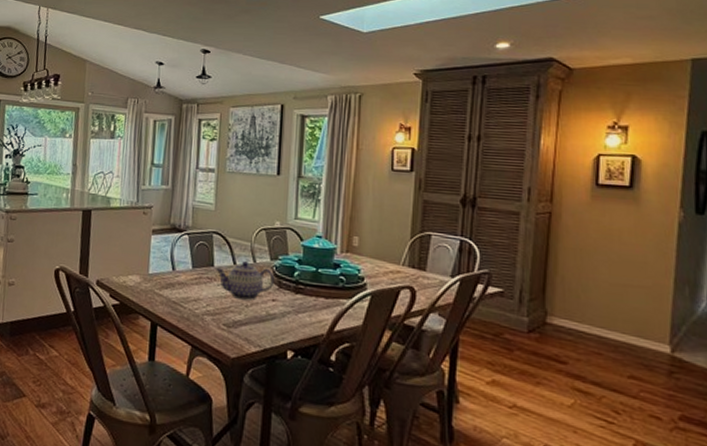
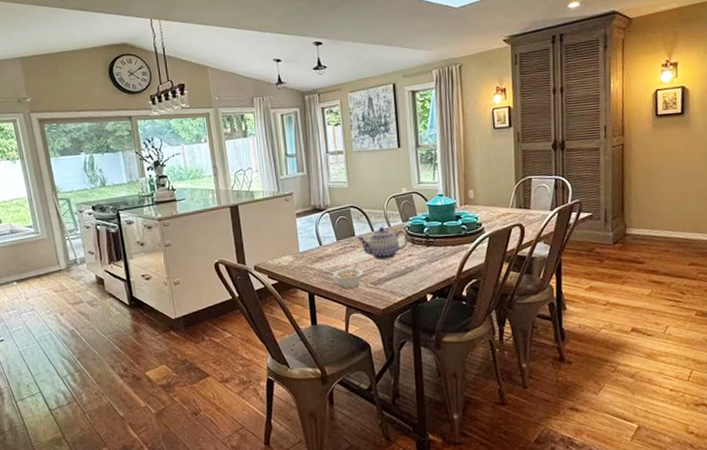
legume: none [182,298,217,326] -> present [333,264,364,289]

